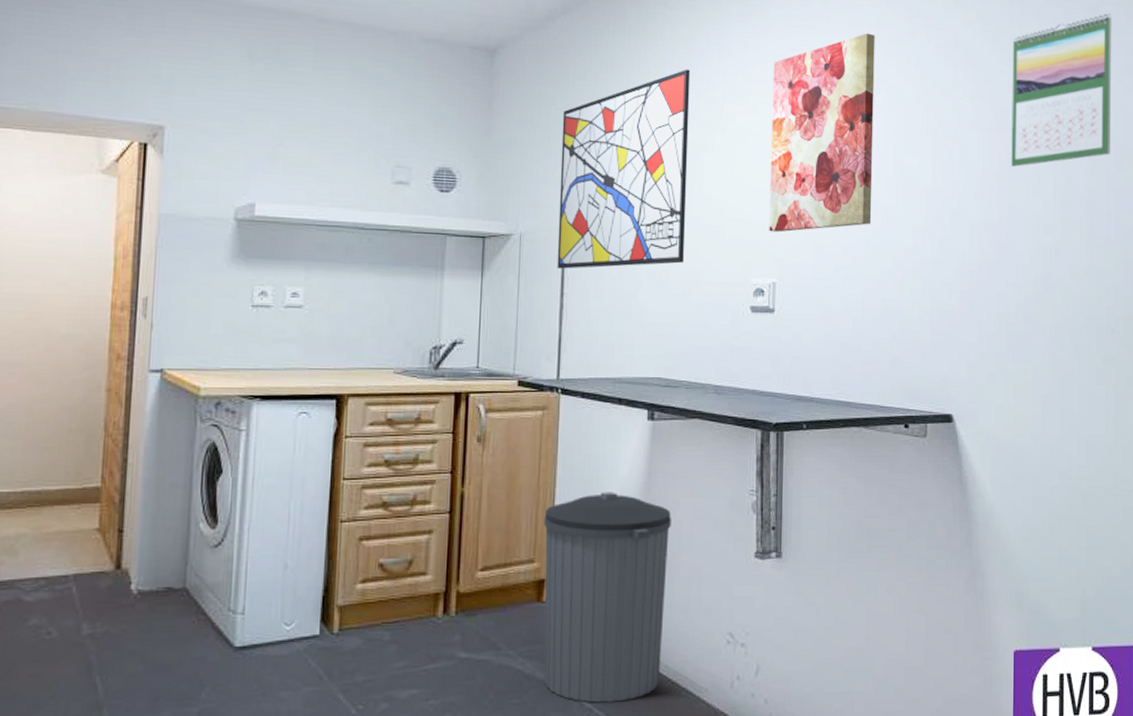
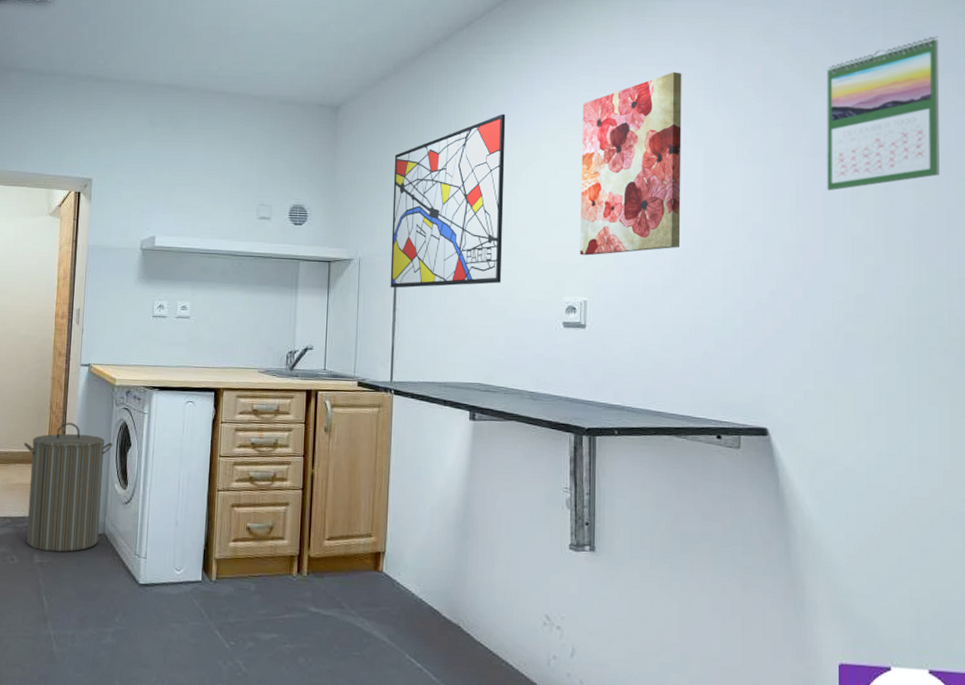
laundry hamper: none [64,447,197,618] -> present [23,422,113,553]
trash can: present [544,492,671,703] -> none [380,480,491,666]

